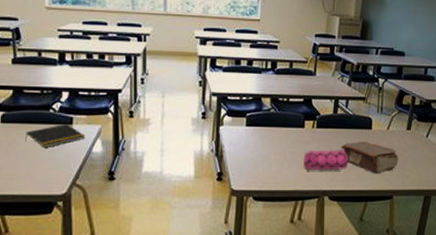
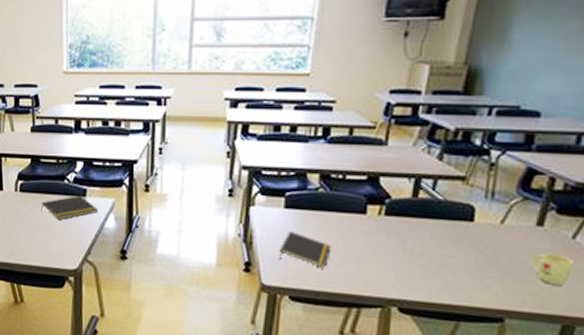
notepad: none [243,145,282,172] -> present [278,231,331,269]
pencil case: present [303,149,349,170] -> none [362,243,433,274]
book: present [341,142,399,174] -> none [421,238,519,285]
mug: none [406,148,428,169] -> present [532,253,575,286]

